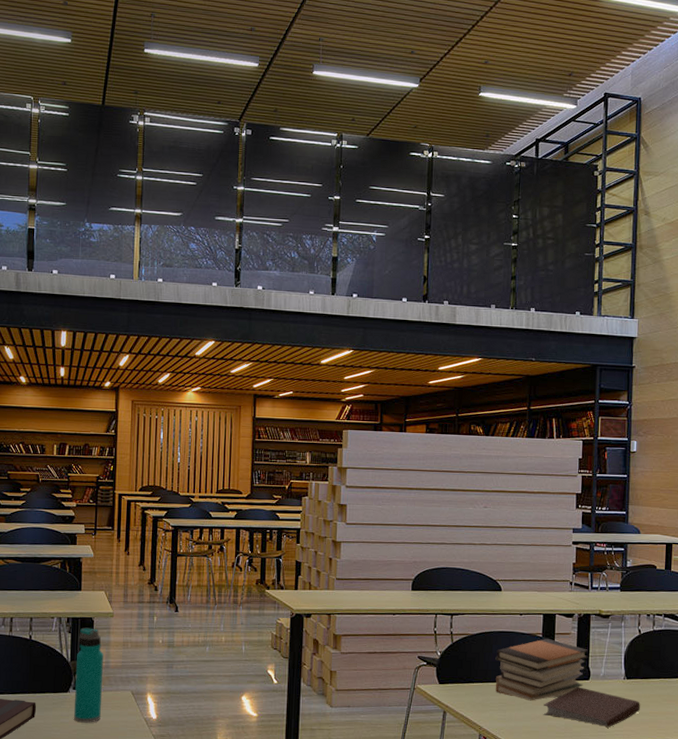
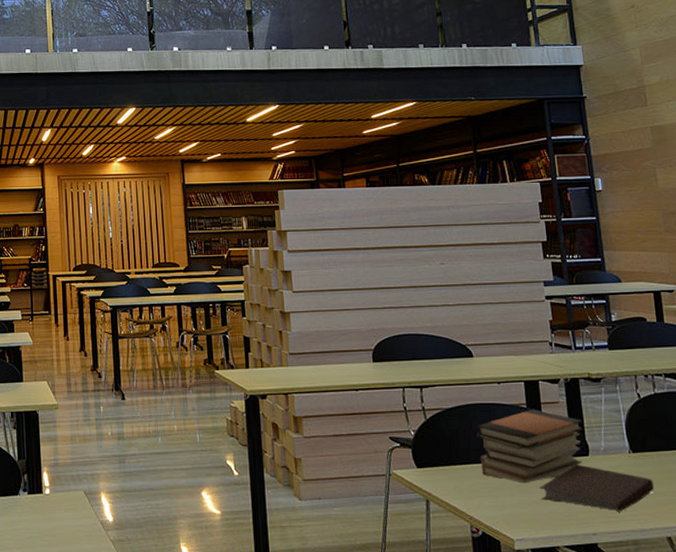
water bottle: present [73,627,103,723] -> none [24,422,54,529]

